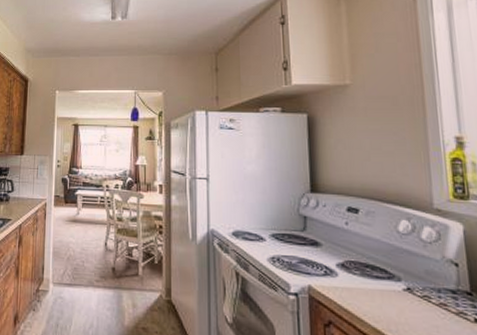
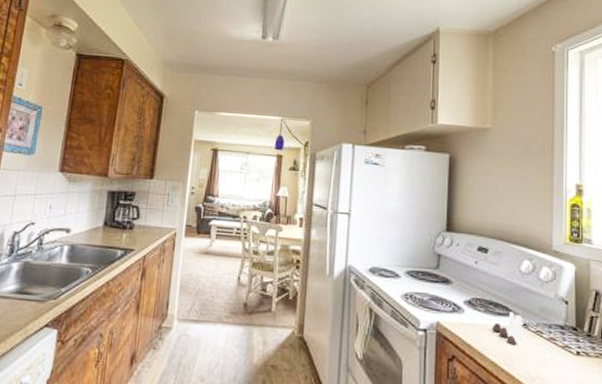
salt and pepper shaker set: none [370,275,411,311] -> present [491,312,526,345]

